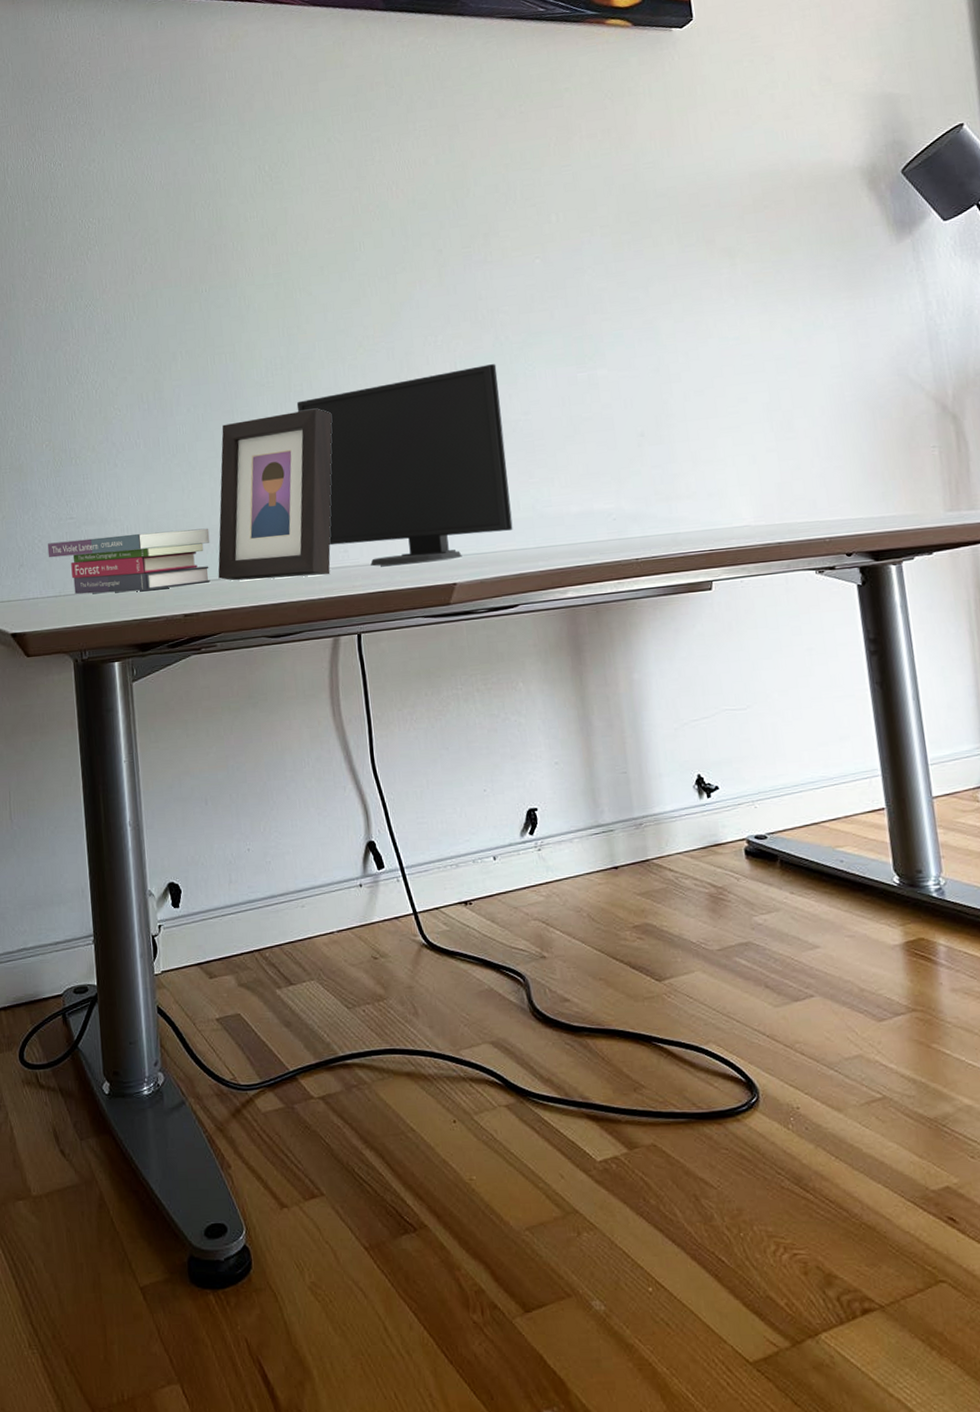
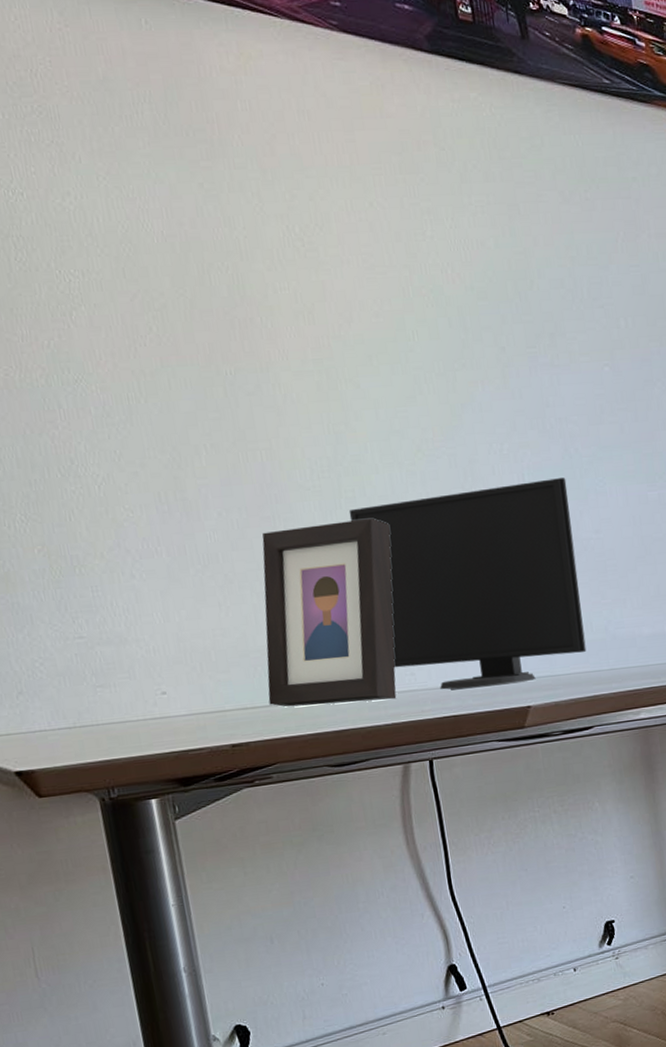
books: present [47,528,211,595] -> none [52,649,260,725]

